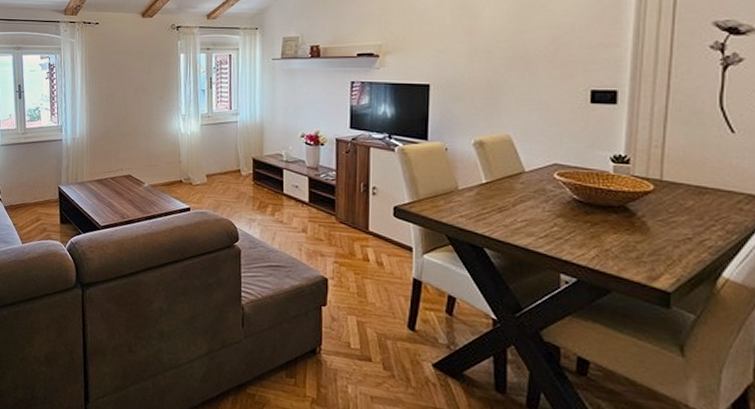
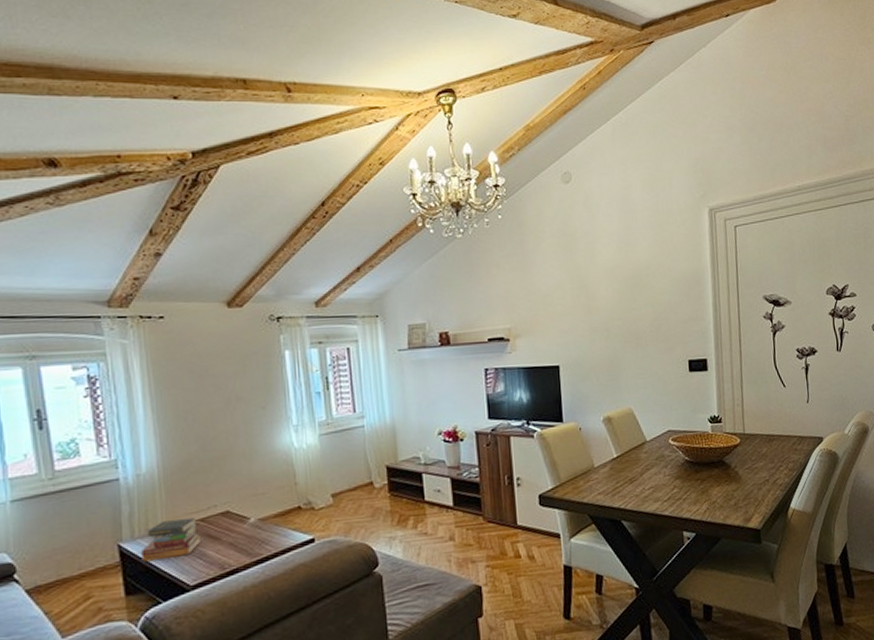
books: none [72,175,111,203] -> present [141,518,202,562]

